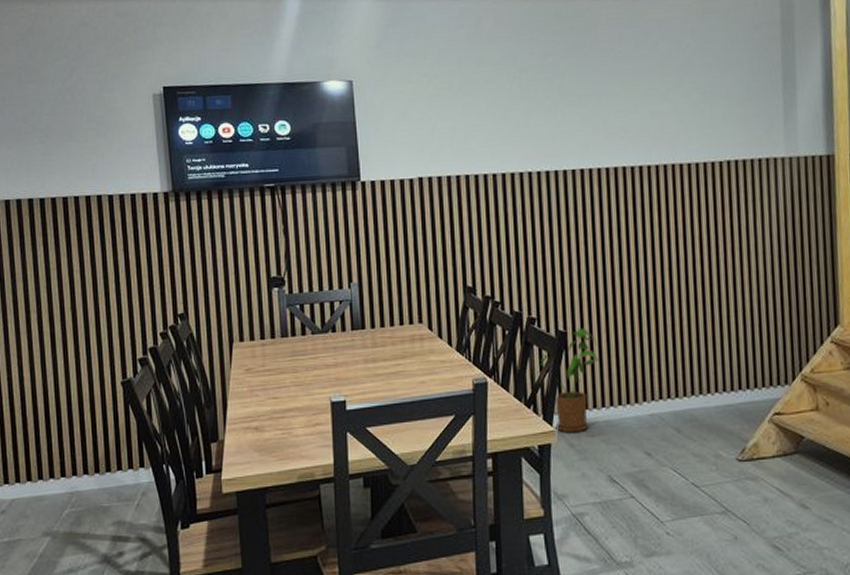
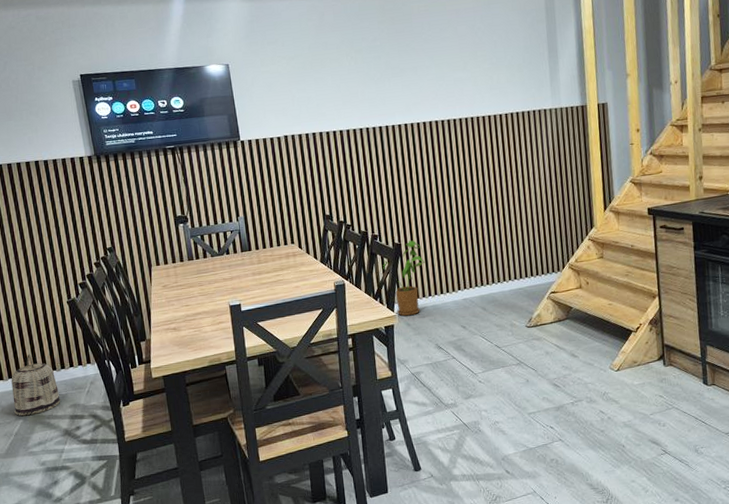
basket: none [41,449,102,532] -> present [11,354,61,417]

